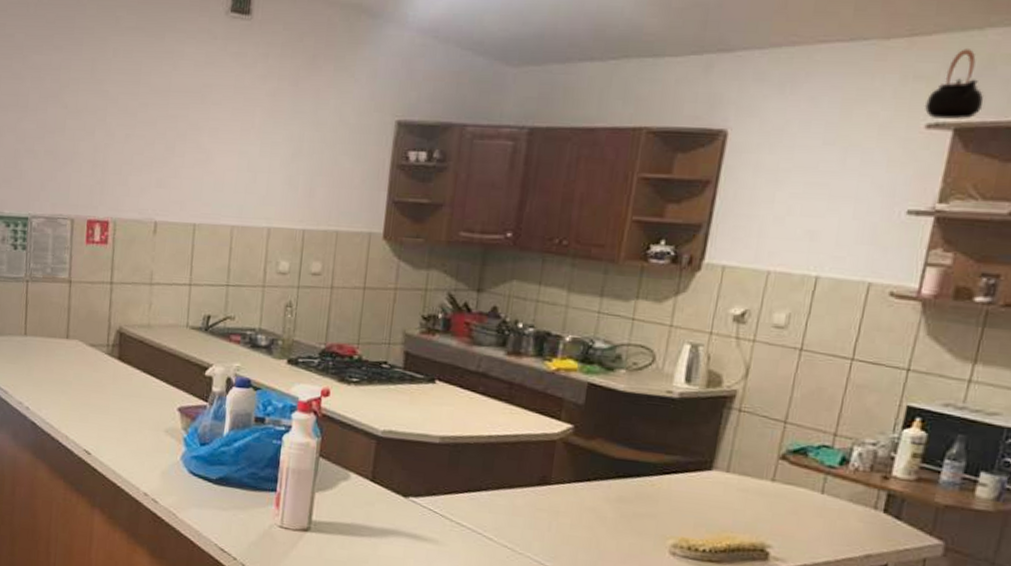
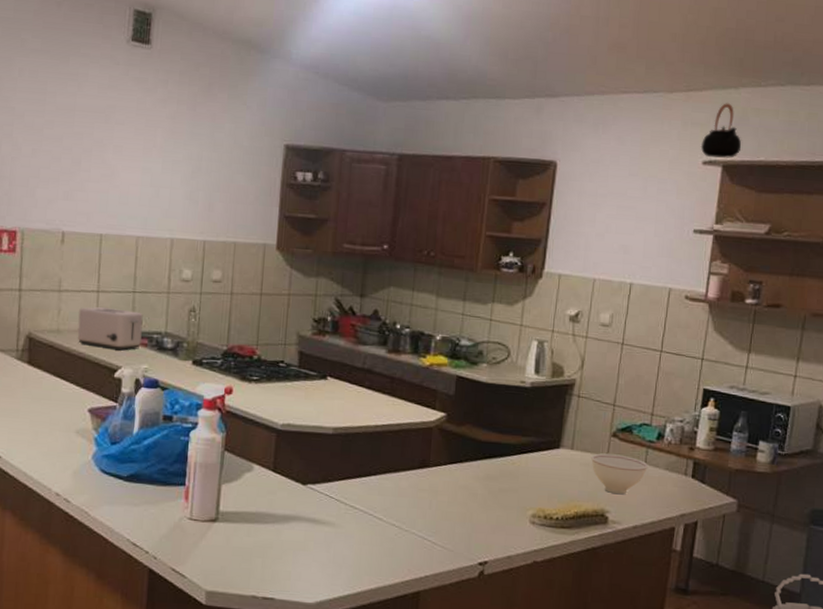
toaster: none [168,300,237,348] -> present [77,306,143,351]
bowl: none [751,478,826,528] -> present [591,453,648,495]

